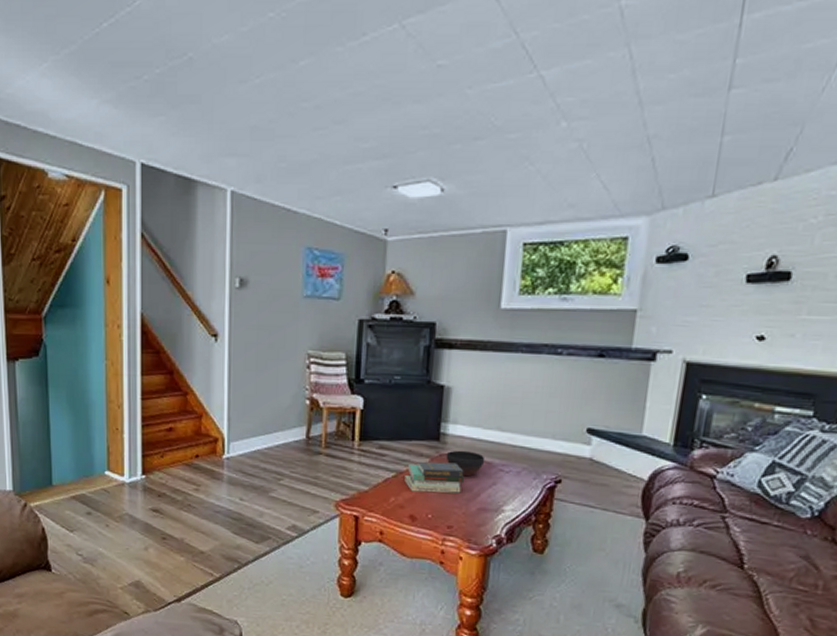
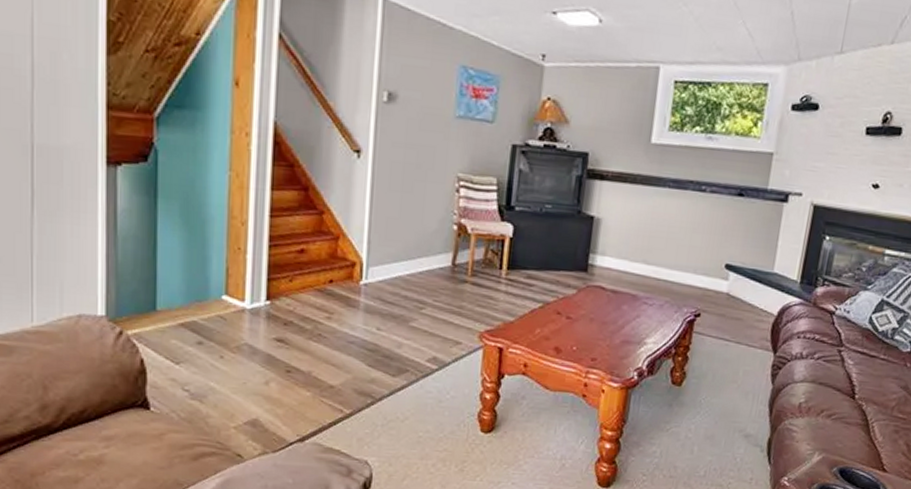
books: present [404,461,464,493] -> none [551,292,610,326]
bowl: present [446,450,485,477] -> none [592,282,631,309]

